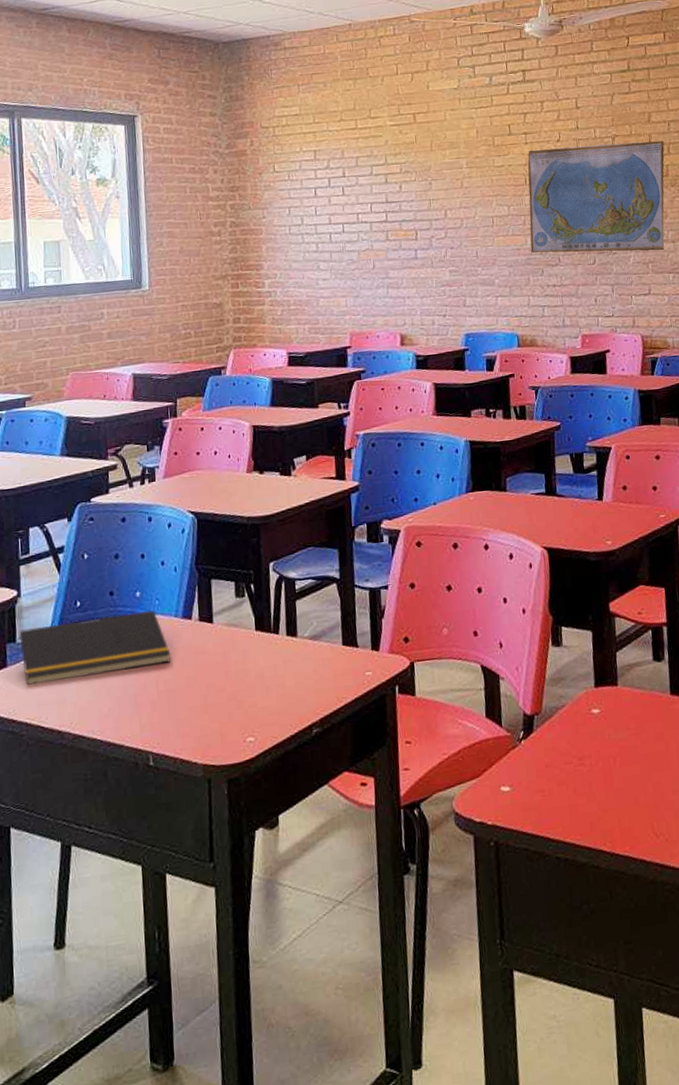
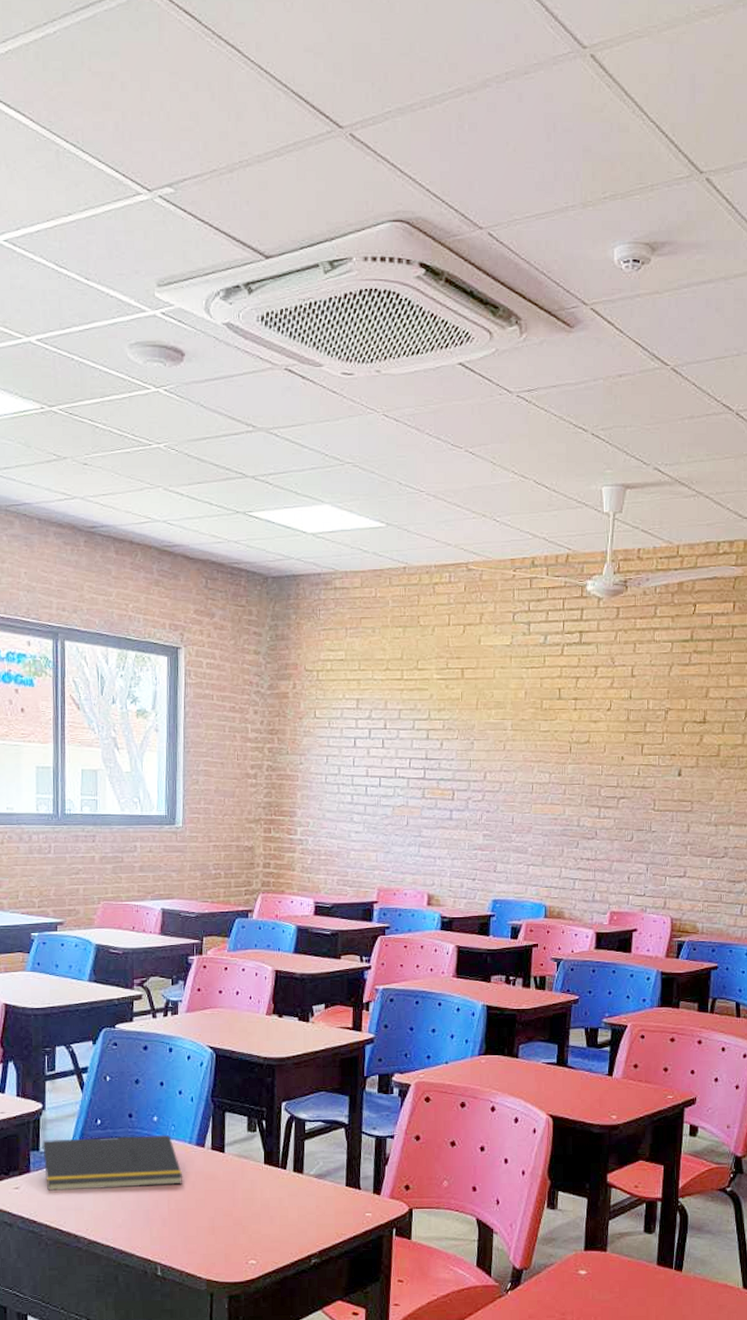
world map: present [527,140,665,254] -> none [568,717,720,833]

